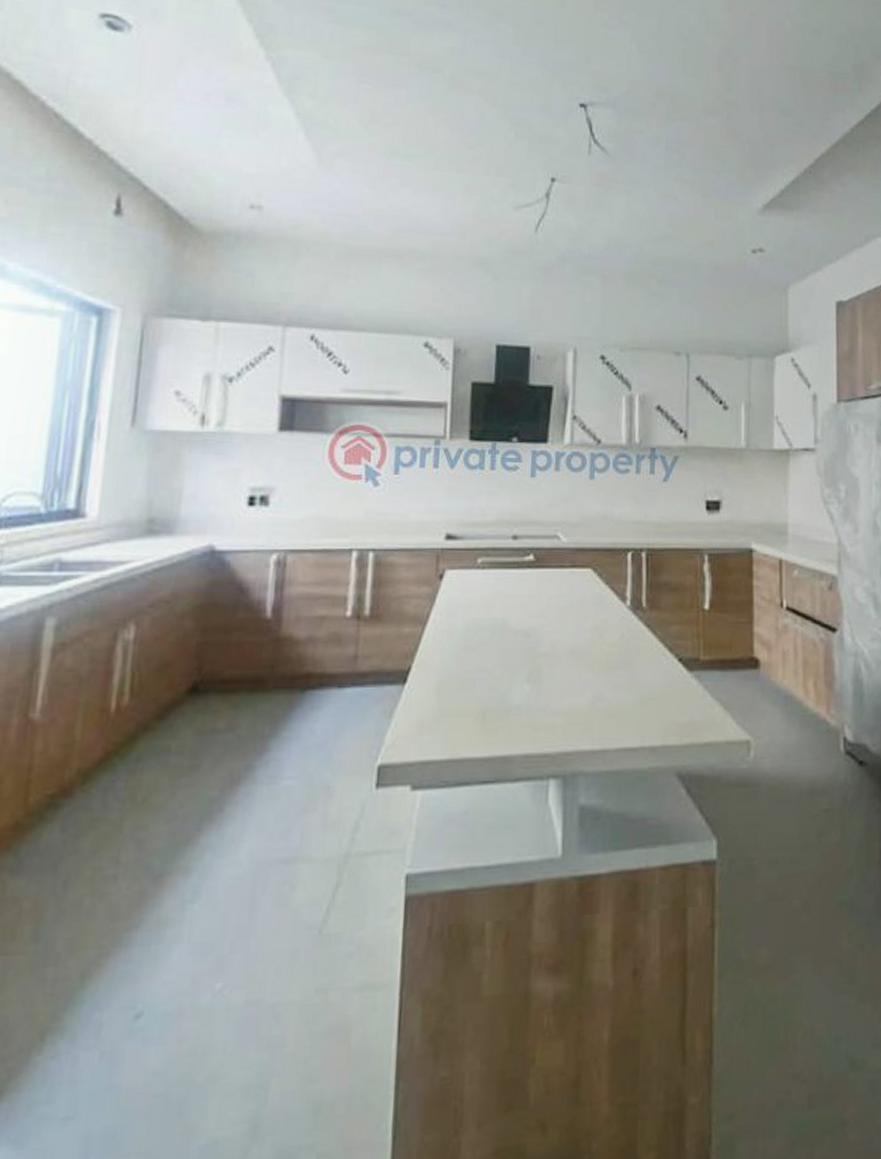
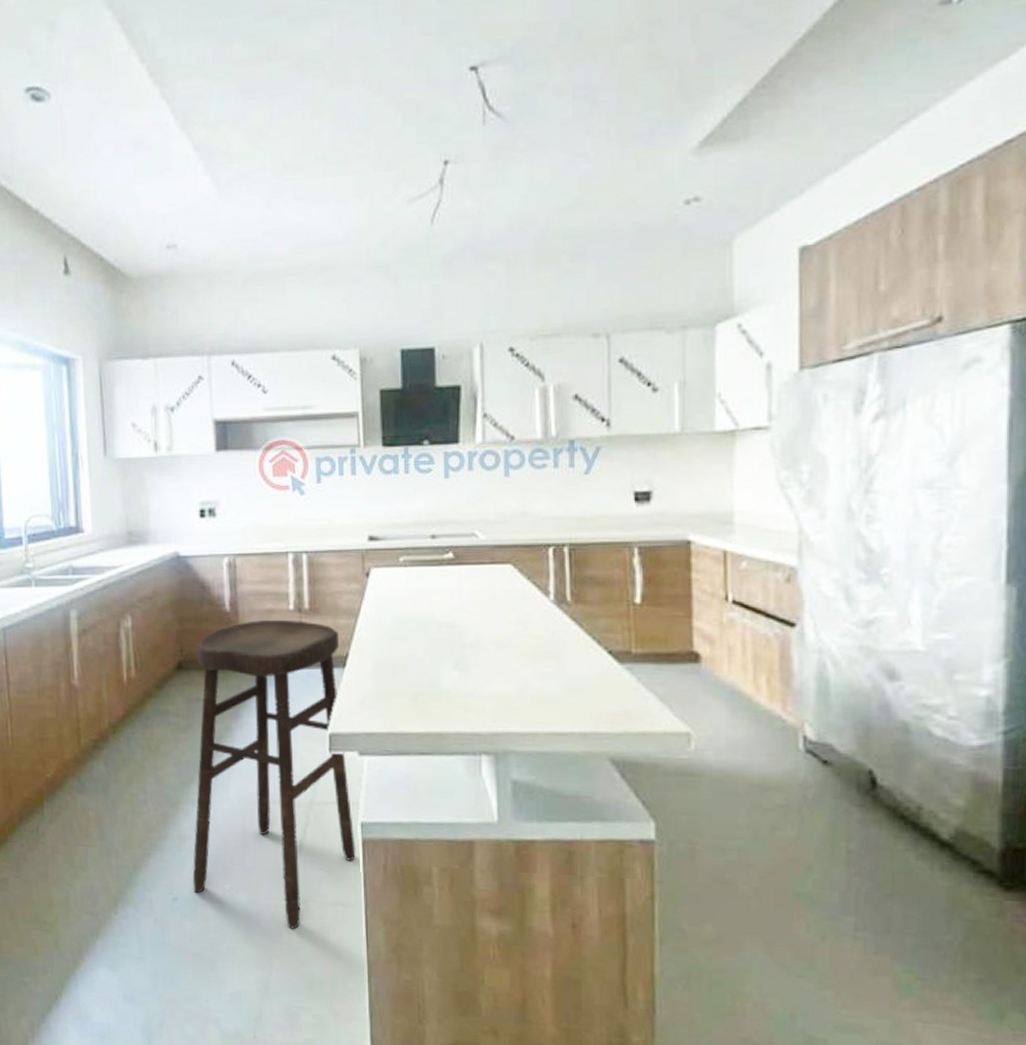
stool: none [167,628,403,1033] -> present [192,619,356,929]

